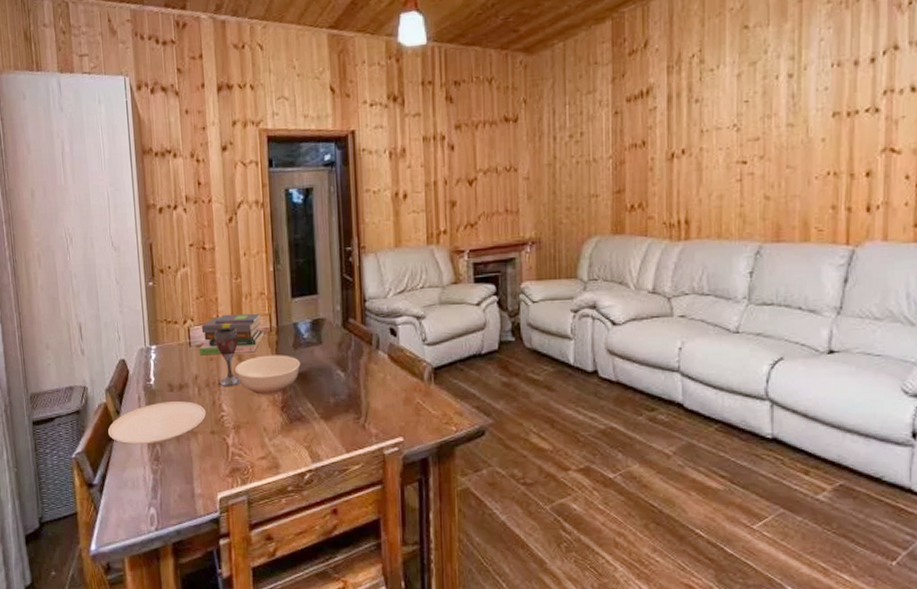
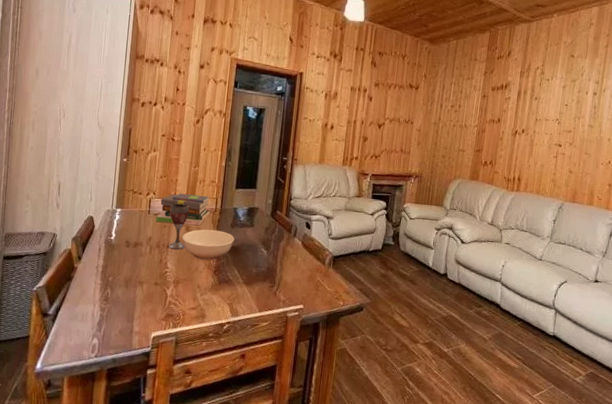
plate: present [108,401,206,445] -> none [68,254,153,287]

